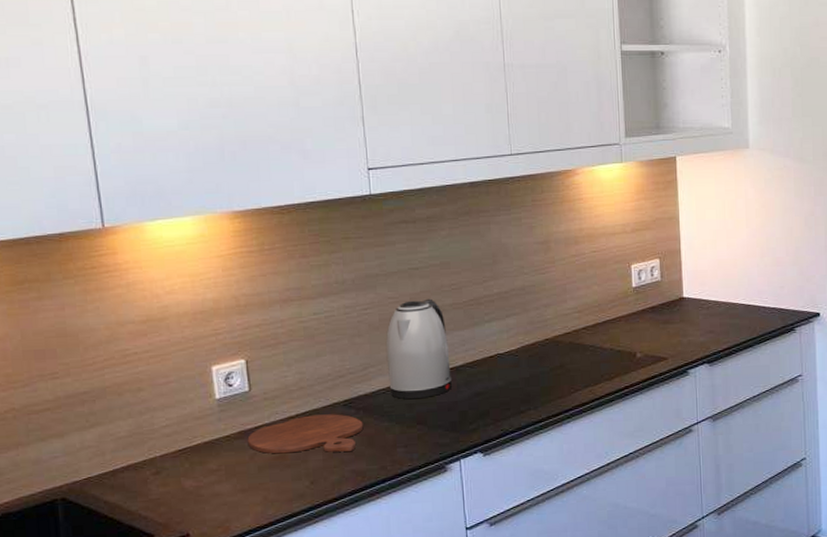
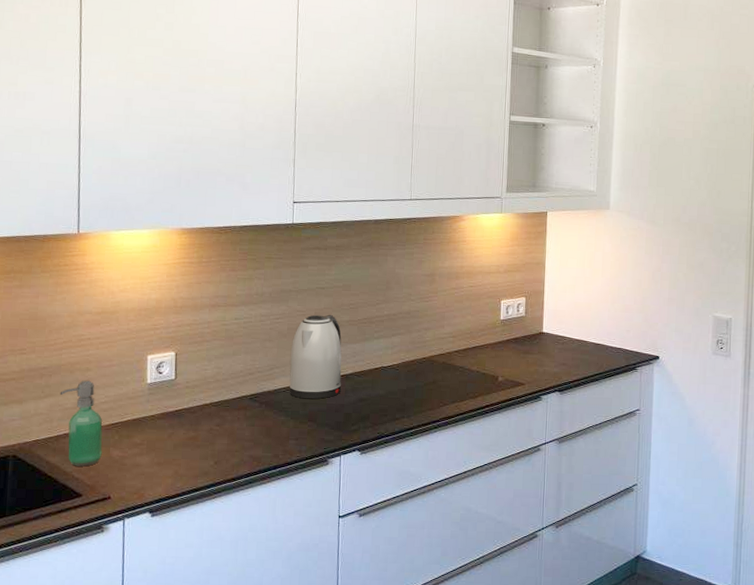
soap dispenser: none [109,401,172,503] -> present [60,379,103,467]
cutting board: present [247,414,364,454] -> none [168,404,264,439]

